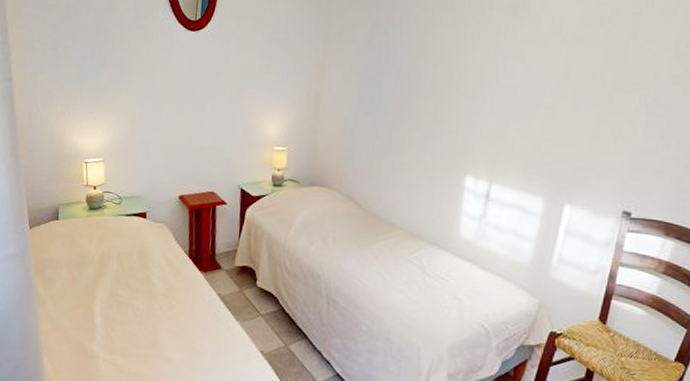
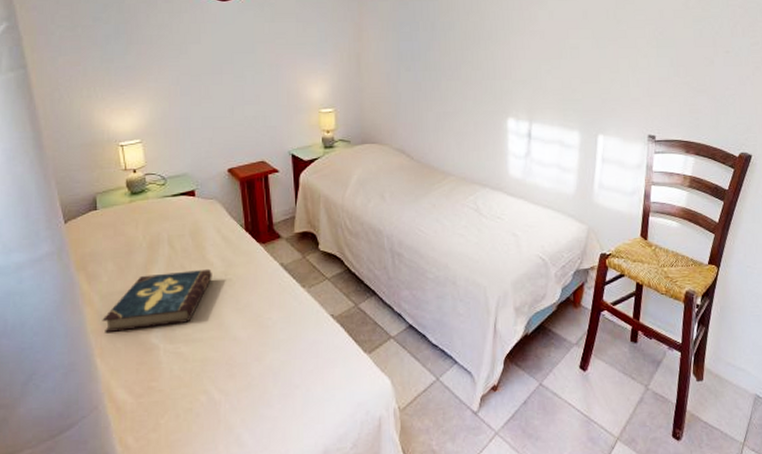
book: none [52,286,154,337] -> present [102,268,212,334]

